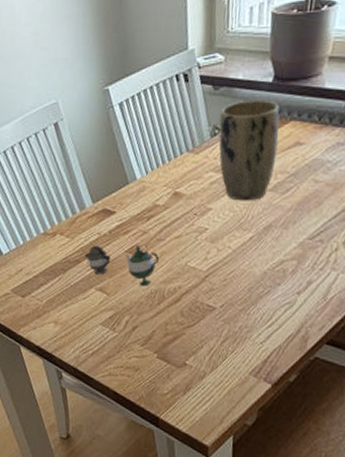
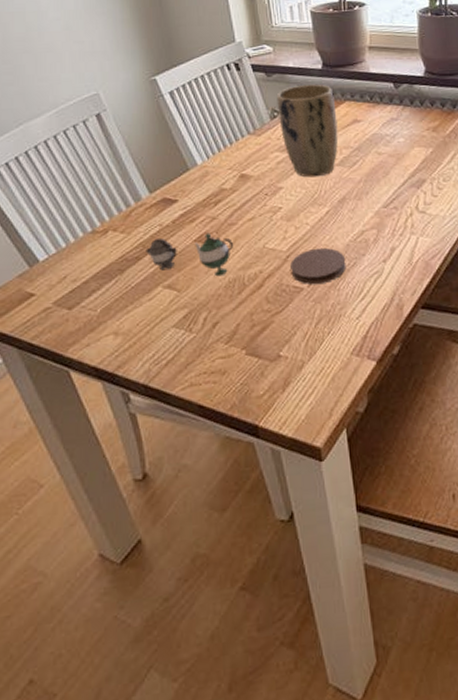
coaster: none [207,272,261,306] -> present [290,247,346,284]

